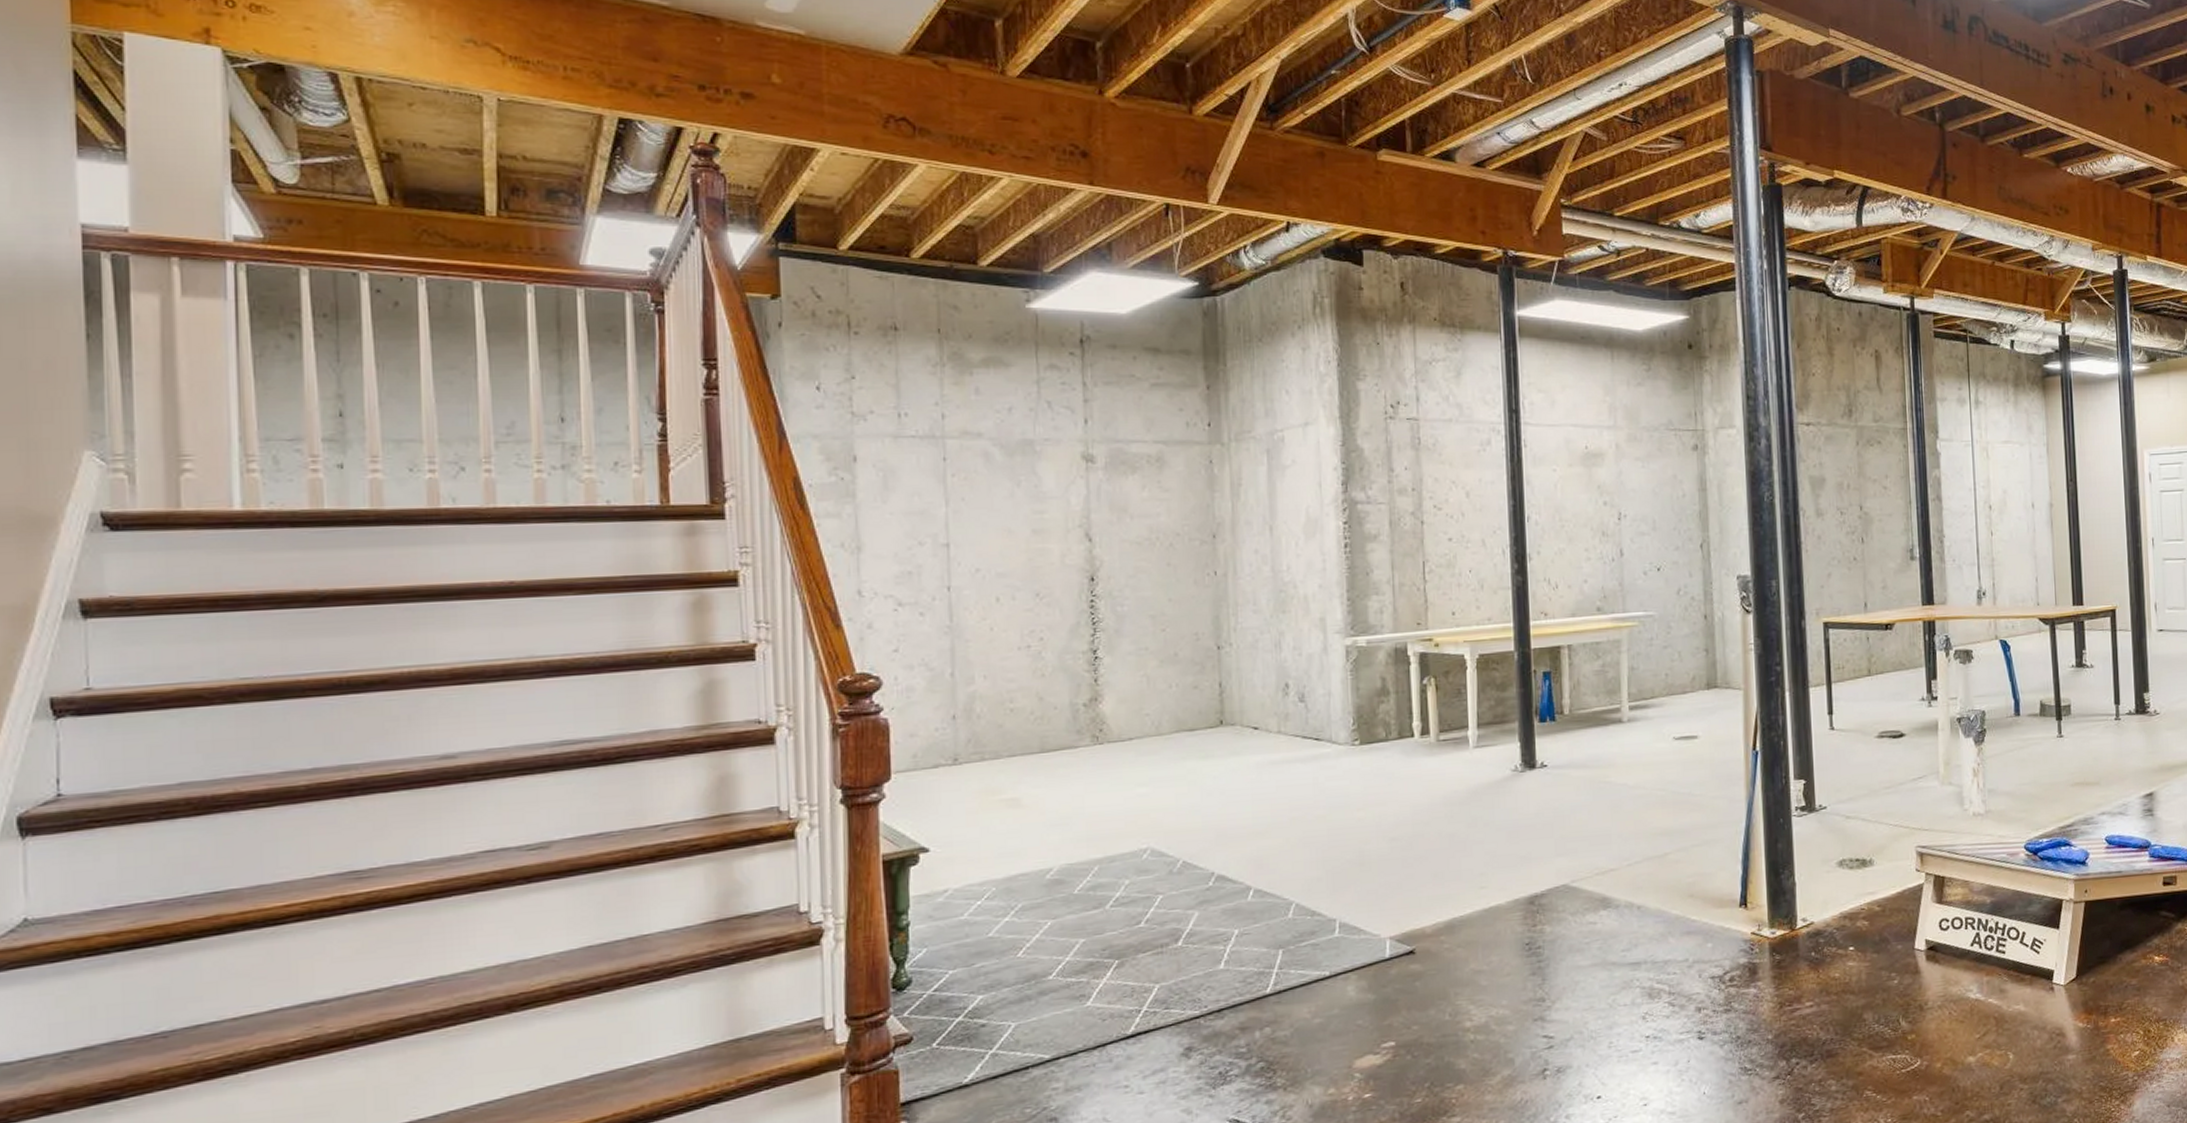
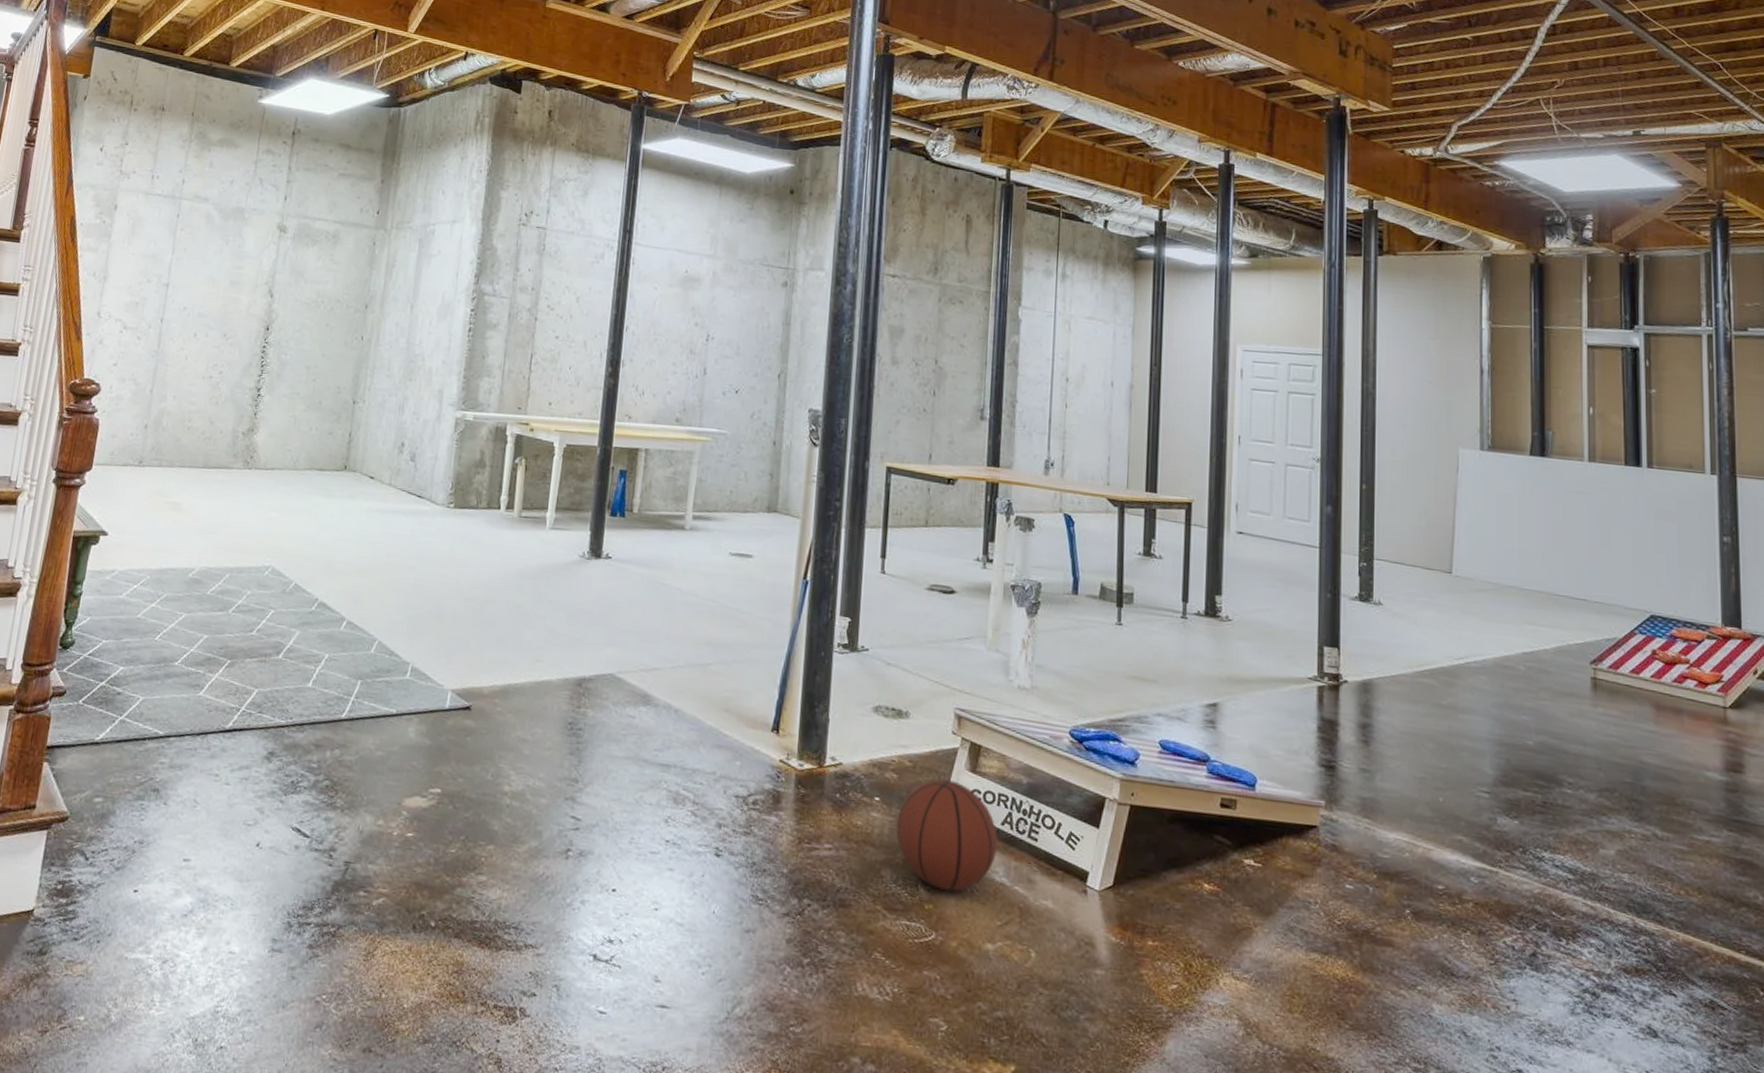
basketball: none [1872,914,1969,1019] -> present [896,778,997,891]

